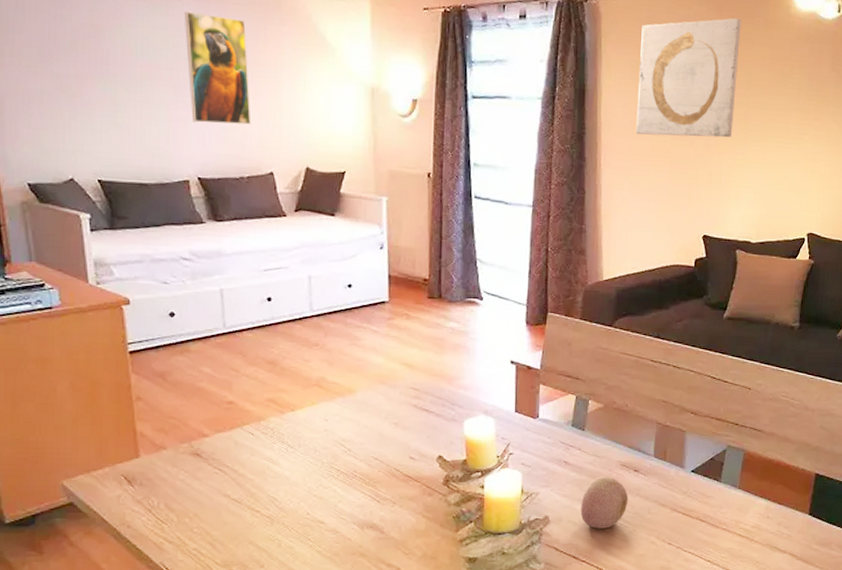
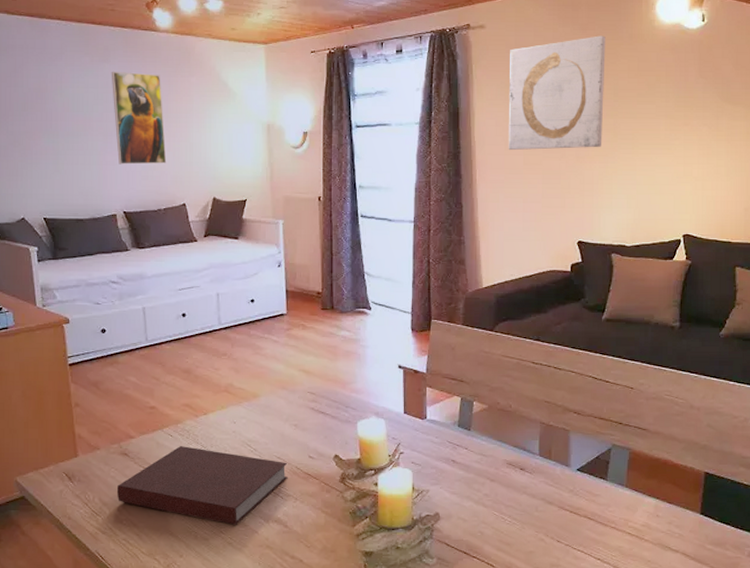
notebook: none [186,446,386,532] -> present [116,446,288,525]
fruit: present [580,476,629,529] -> none [469,474,516,525]

